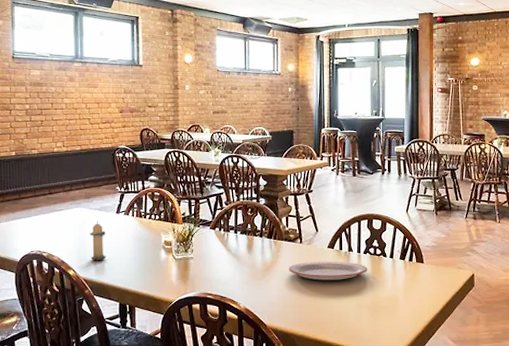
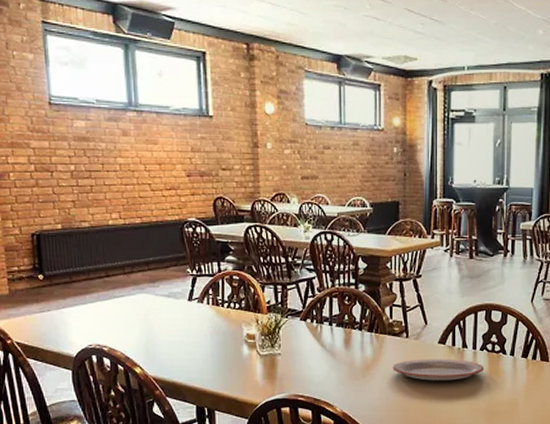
candle: present [89,221,107,260] -> none [157,310,179,356]

